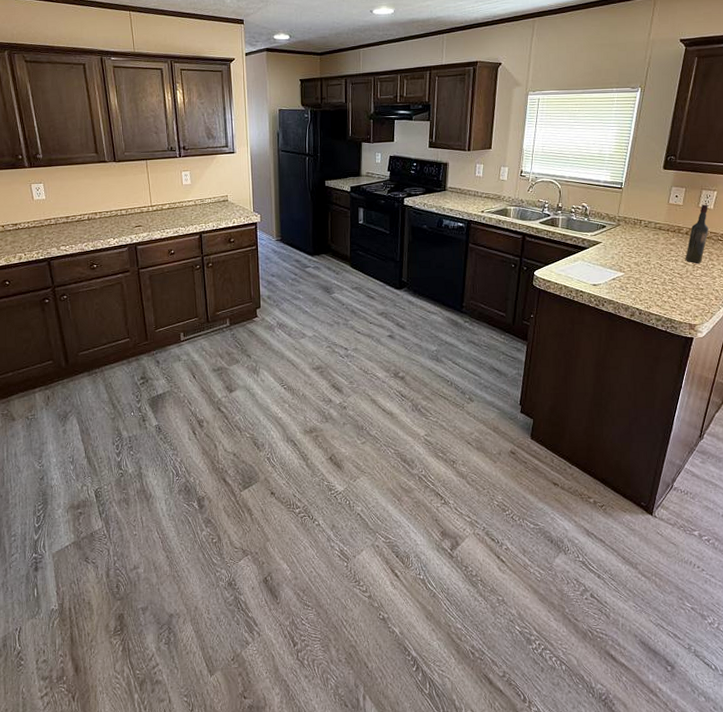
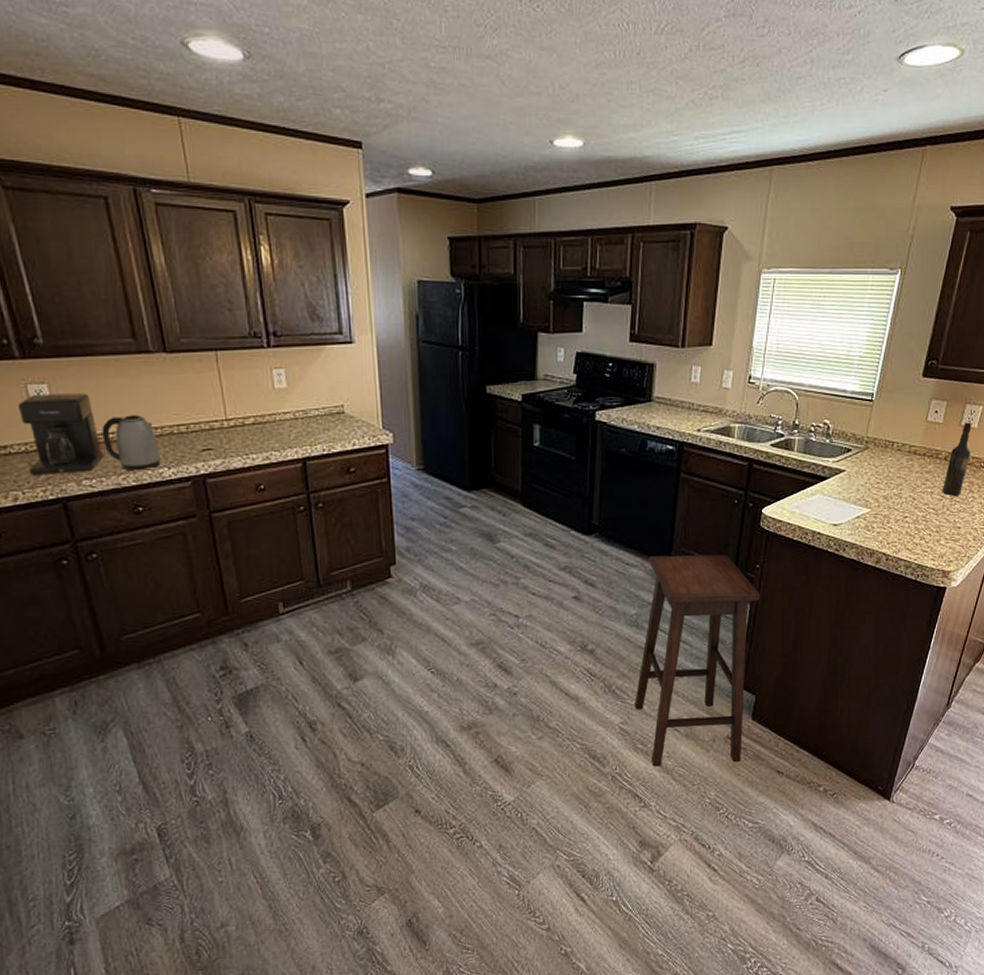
coffee maker: none [25,189,74,243] -> present [17,393,104,475]
kettle: none [74,203,109,240] -> present [101,415,161,471]
bar stool: none [436,306,535,472] -> present [635,554,761,767]

